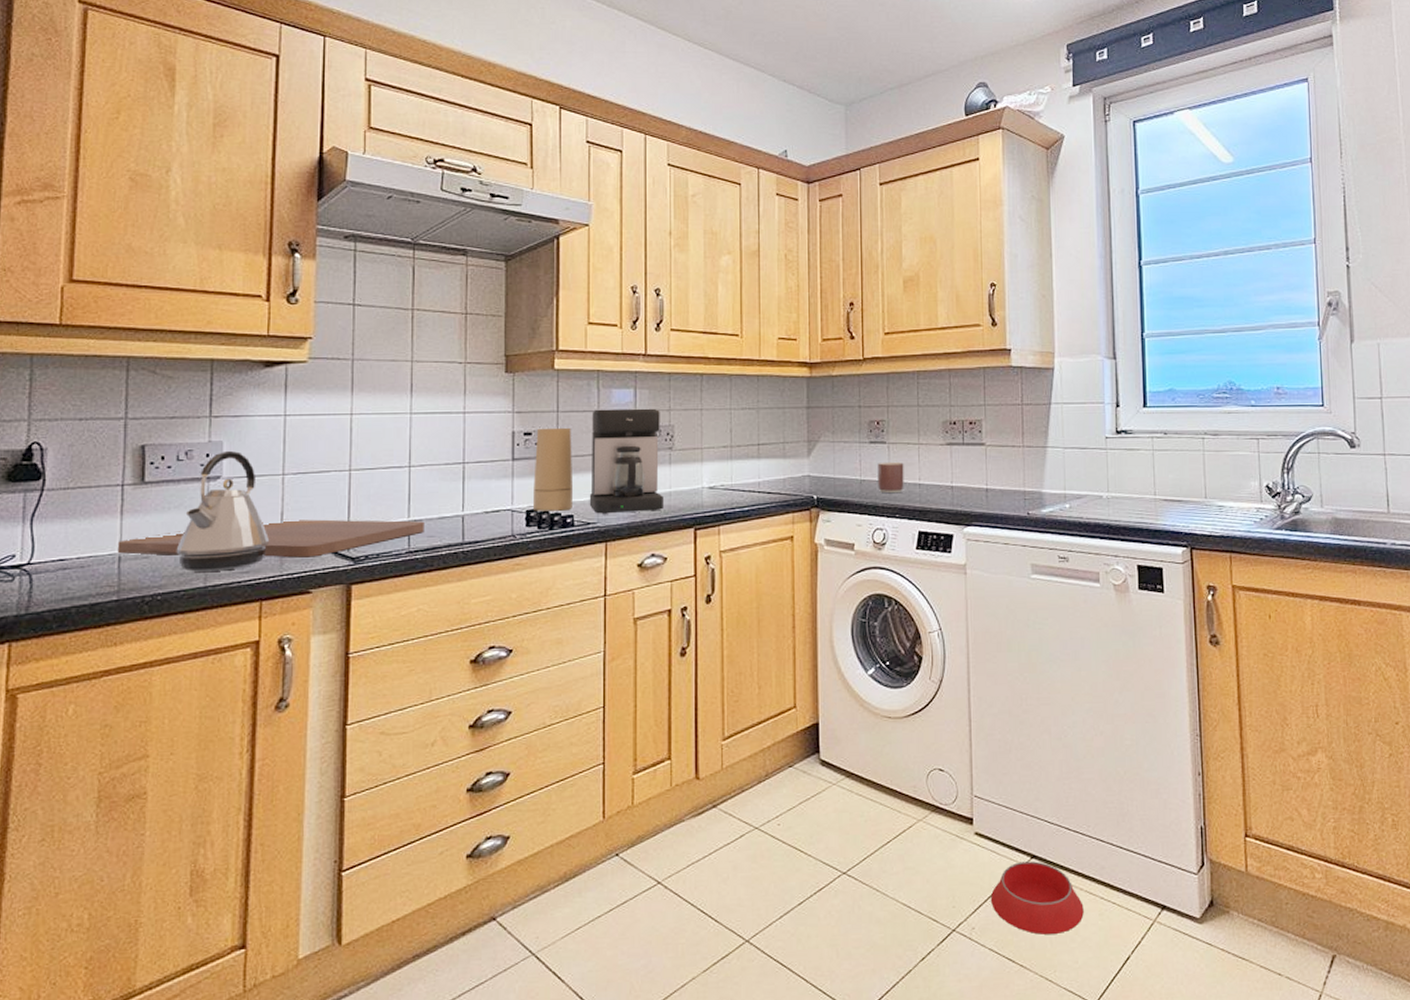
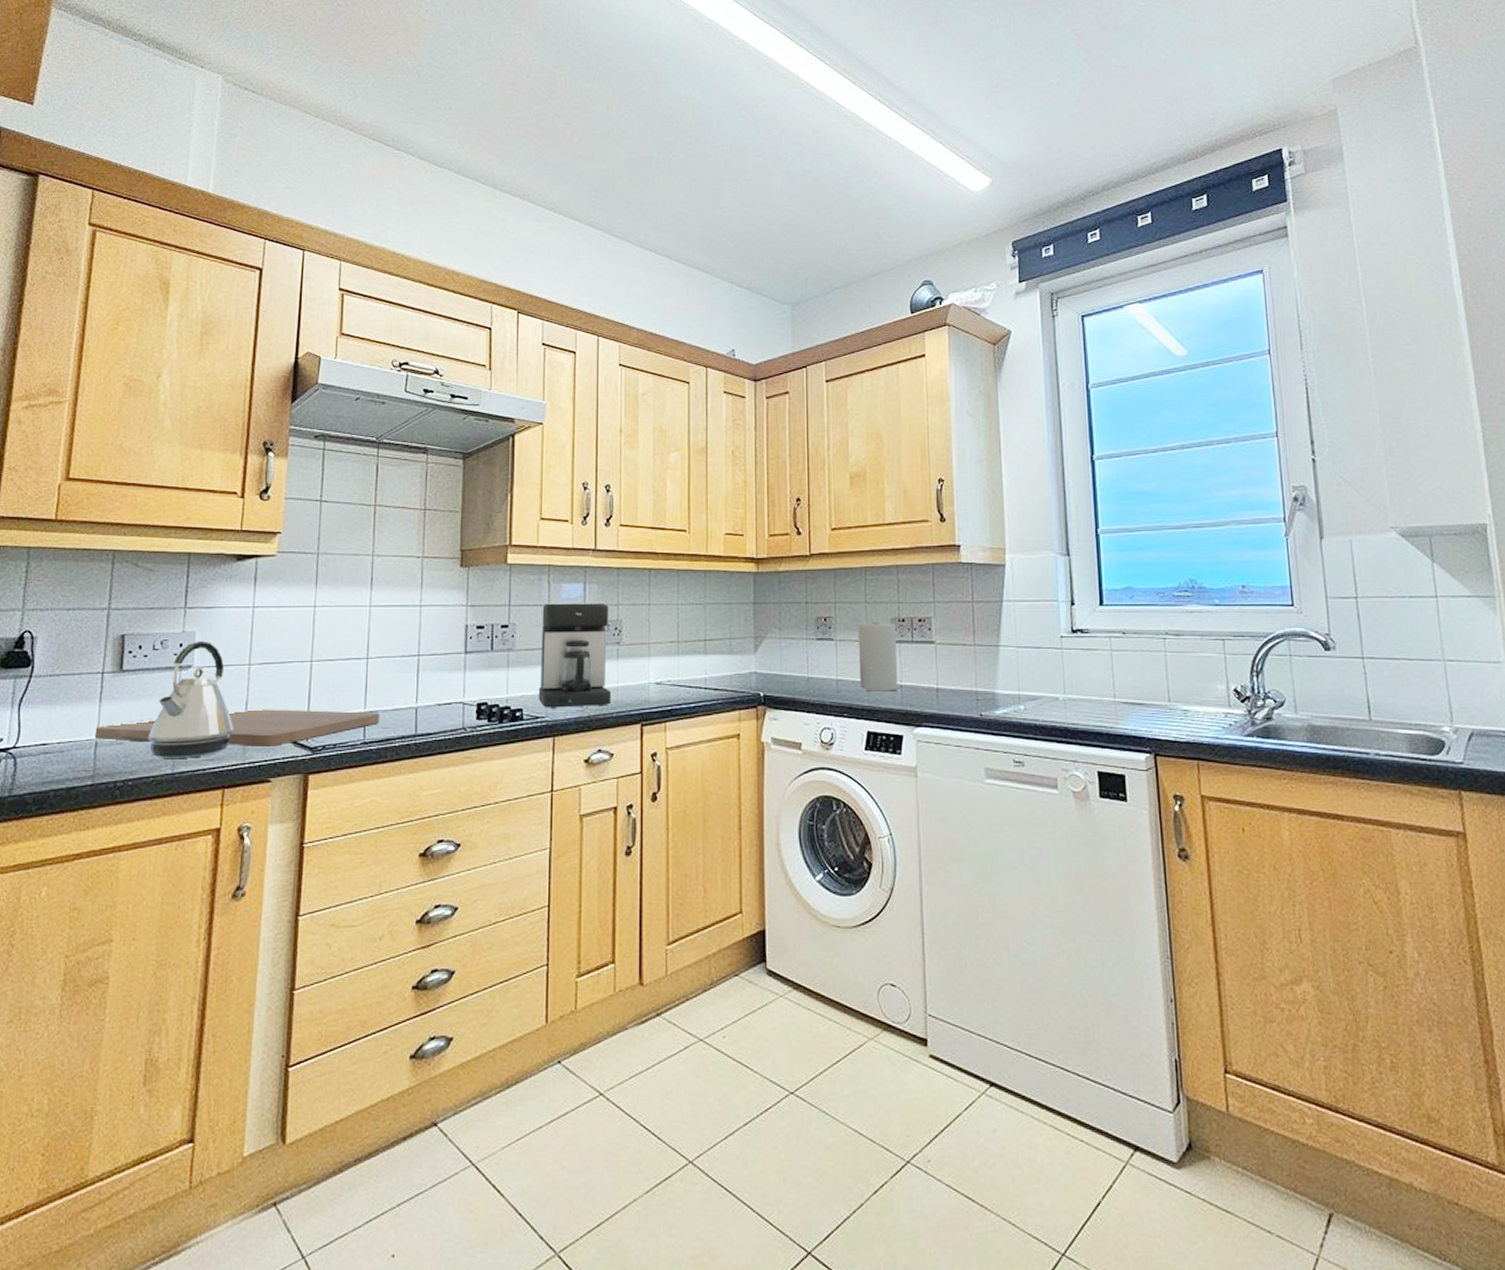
canister: present [534,427,572,511] -> none [484,621,523,705]
mug: present [877,461,904,494] -> none [825,659,852,692]
paper towel holder: none [910,423,949,493] -> present [858,620,898,692]
pet bowl: present [991,861,1084,934] -> none [948,1089,1049,1172]

